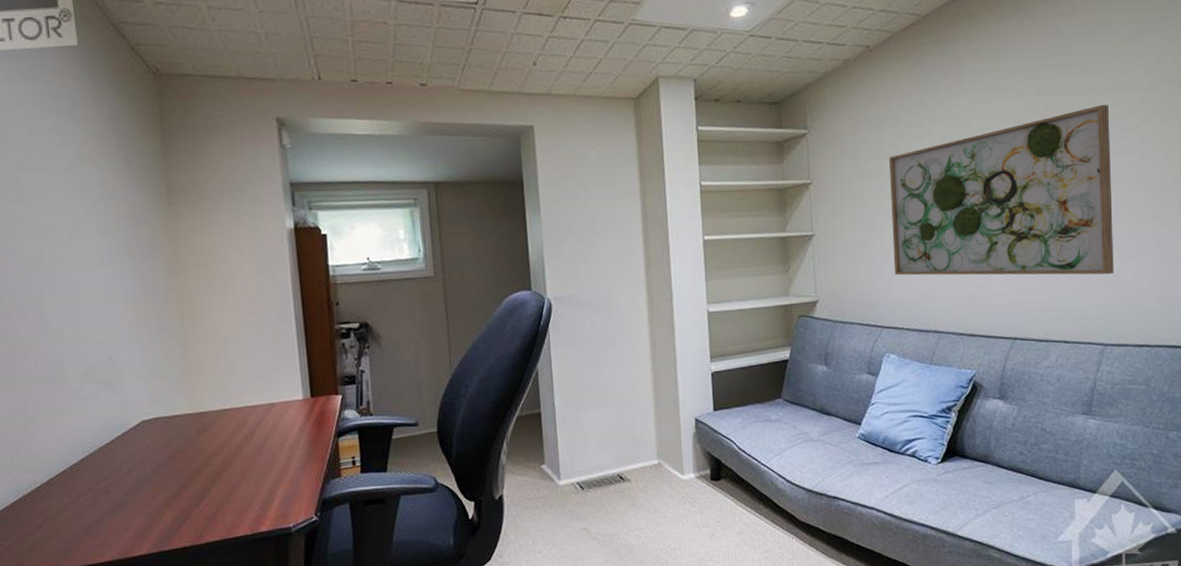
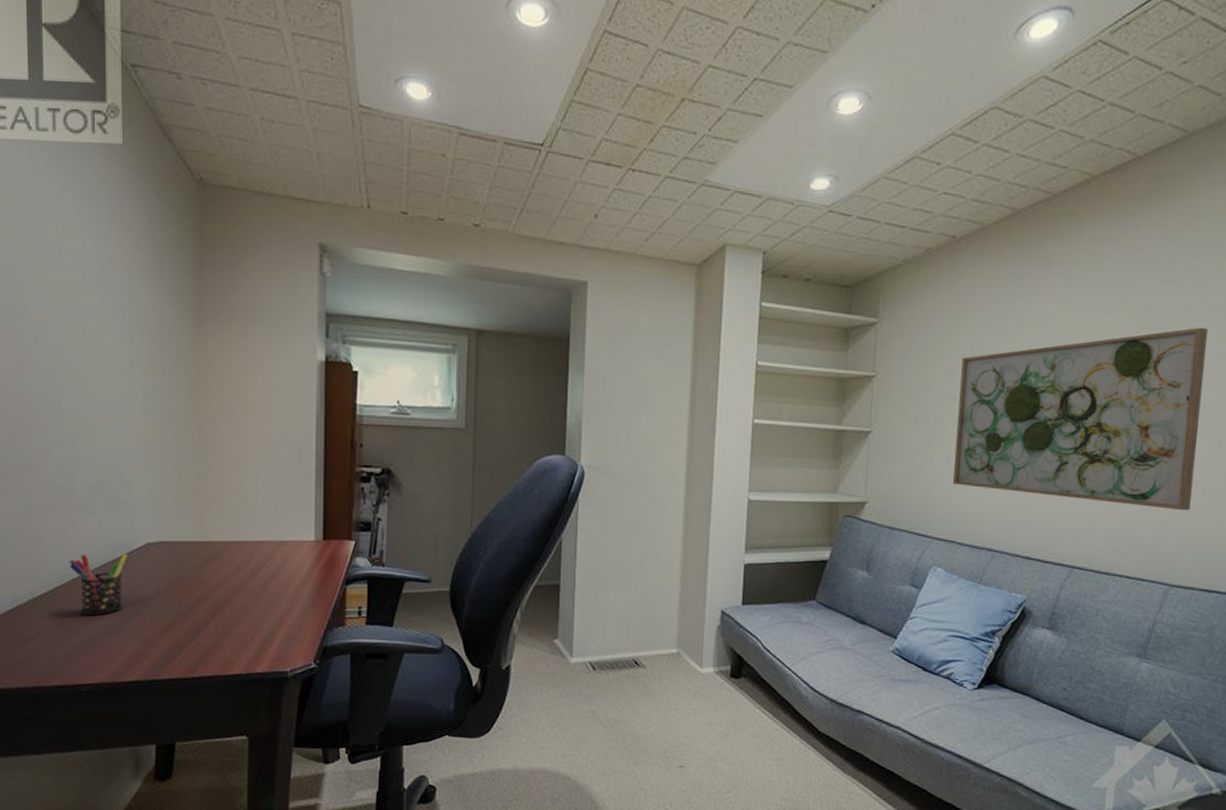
pen holder: none [68,434,125,498] -> present [69,554,127,616]

